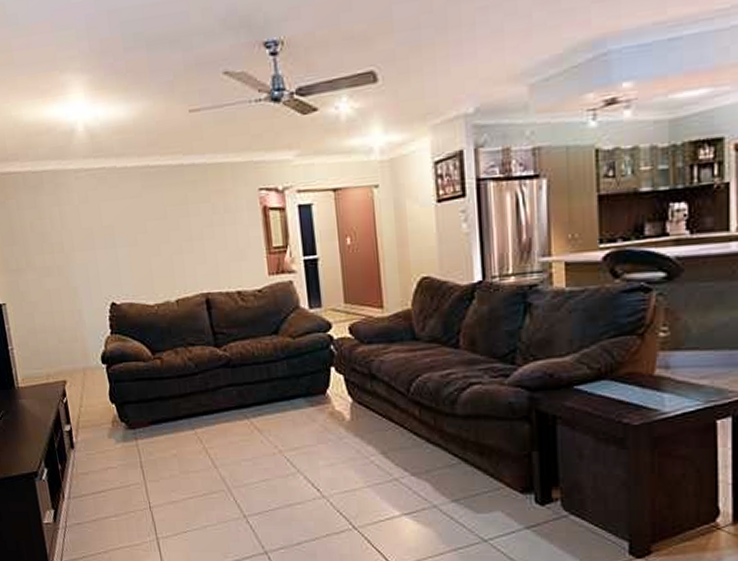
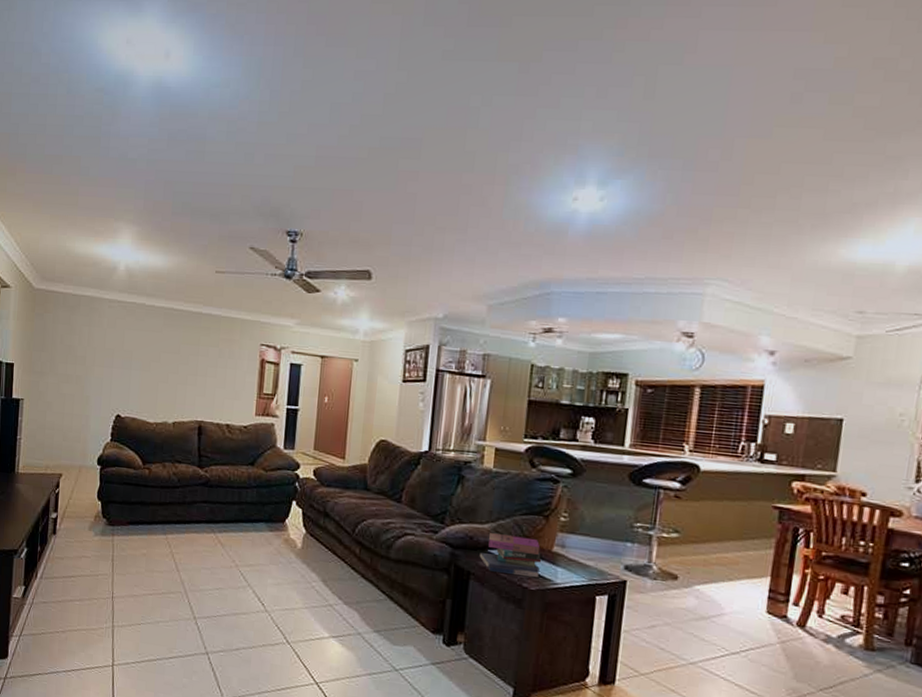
books: none [564,364,643,411] -> present [479,533,542,578]

